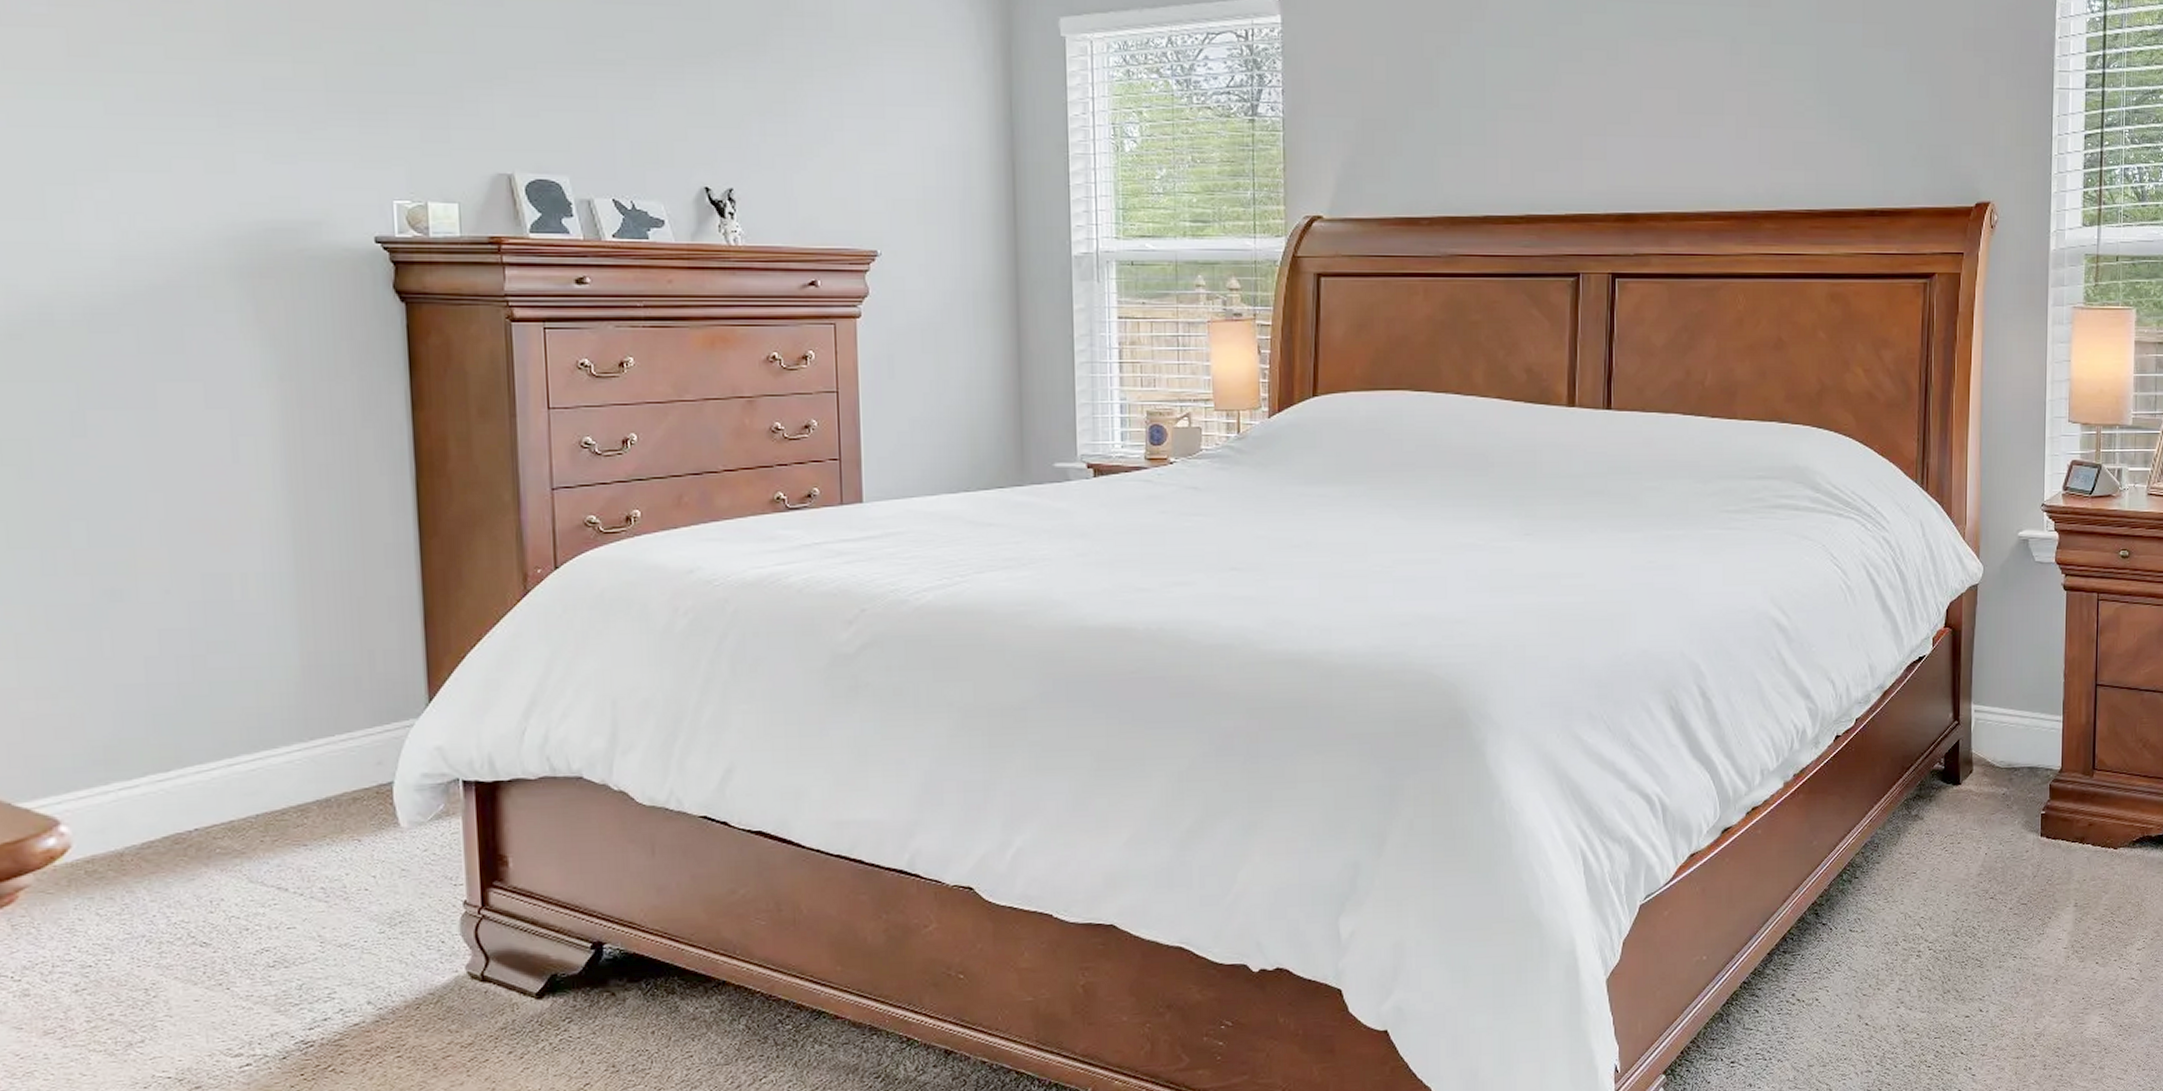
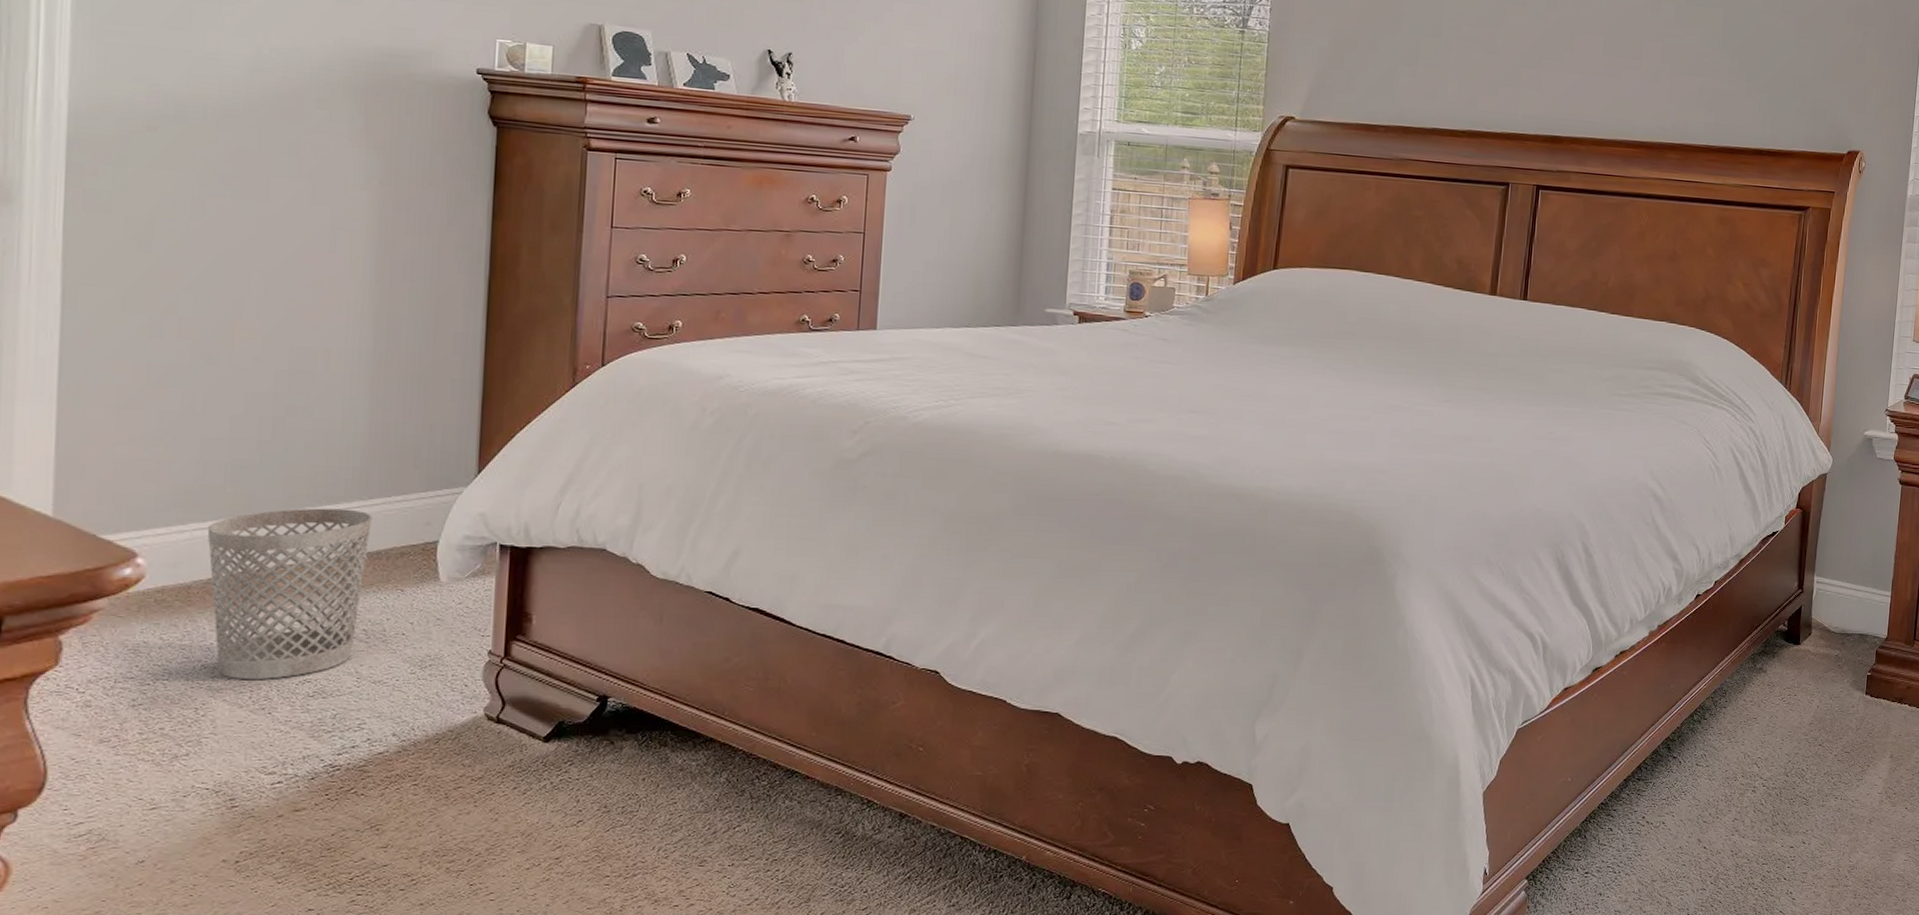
wastebasket: none [133,753,317,953] -> present [207,508,372,679]

